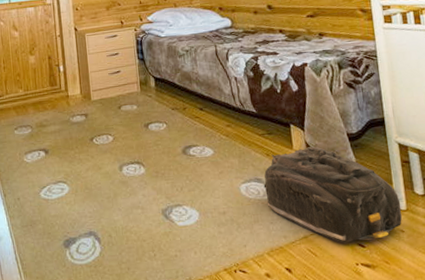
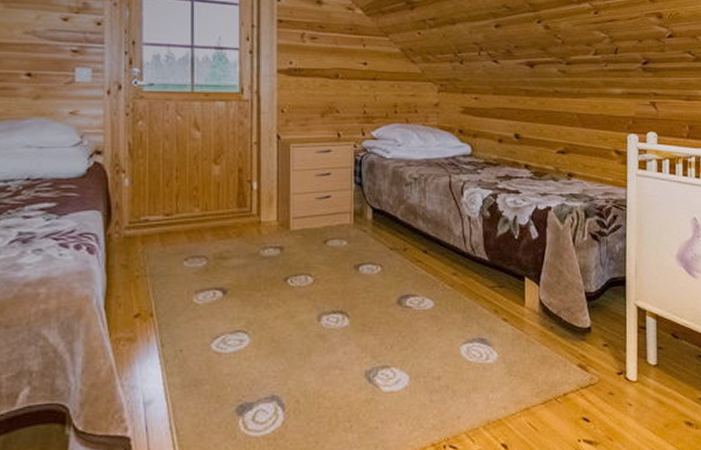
duffel bag: present [263,146,402,243] -> none [487,305,632,417]

